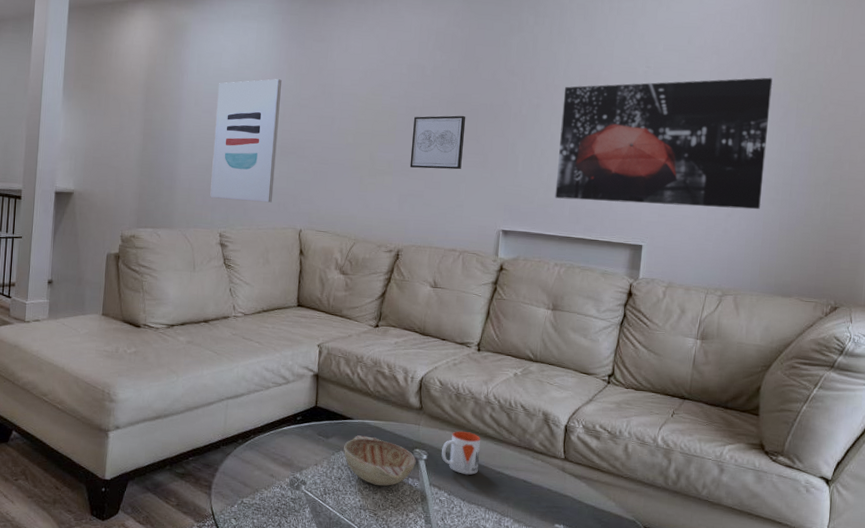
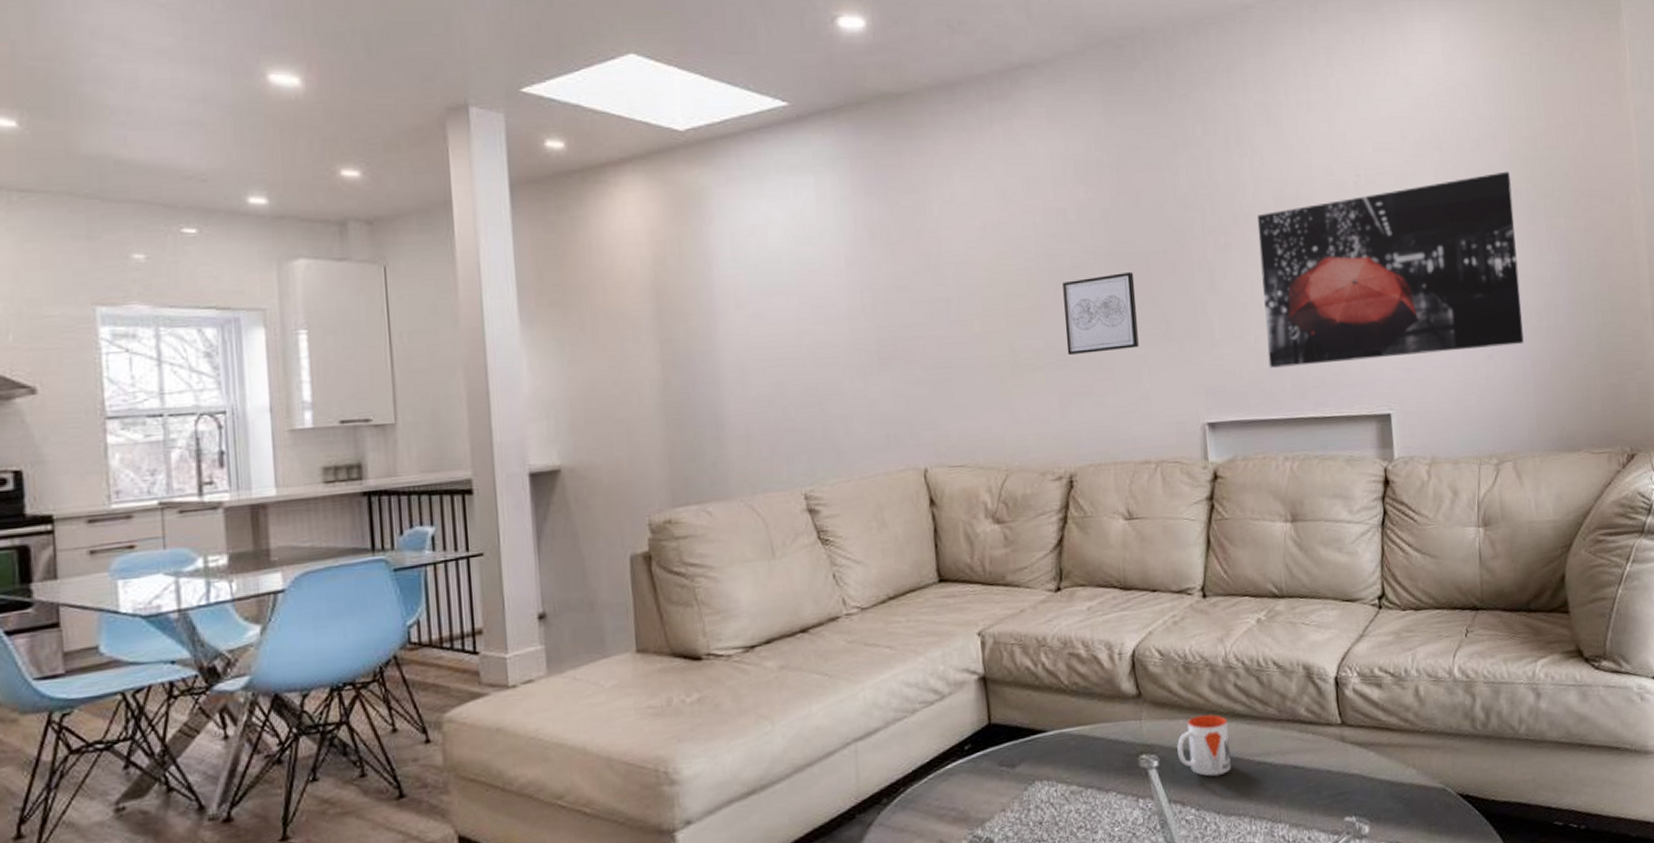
wall art: present [210,79,282,203] -> none [769,253,878,444]
decorative bowl: present [344,435,416,486] -> none [1039,751,1145,821]

